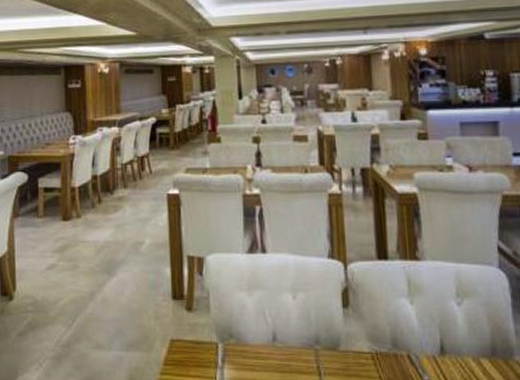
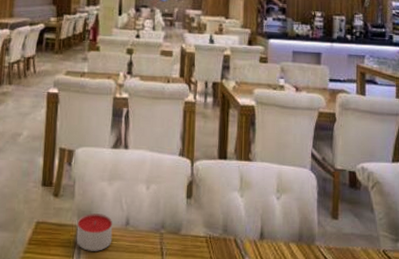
candle: none [216,329,259,372] -> present [76,213,113,251]

